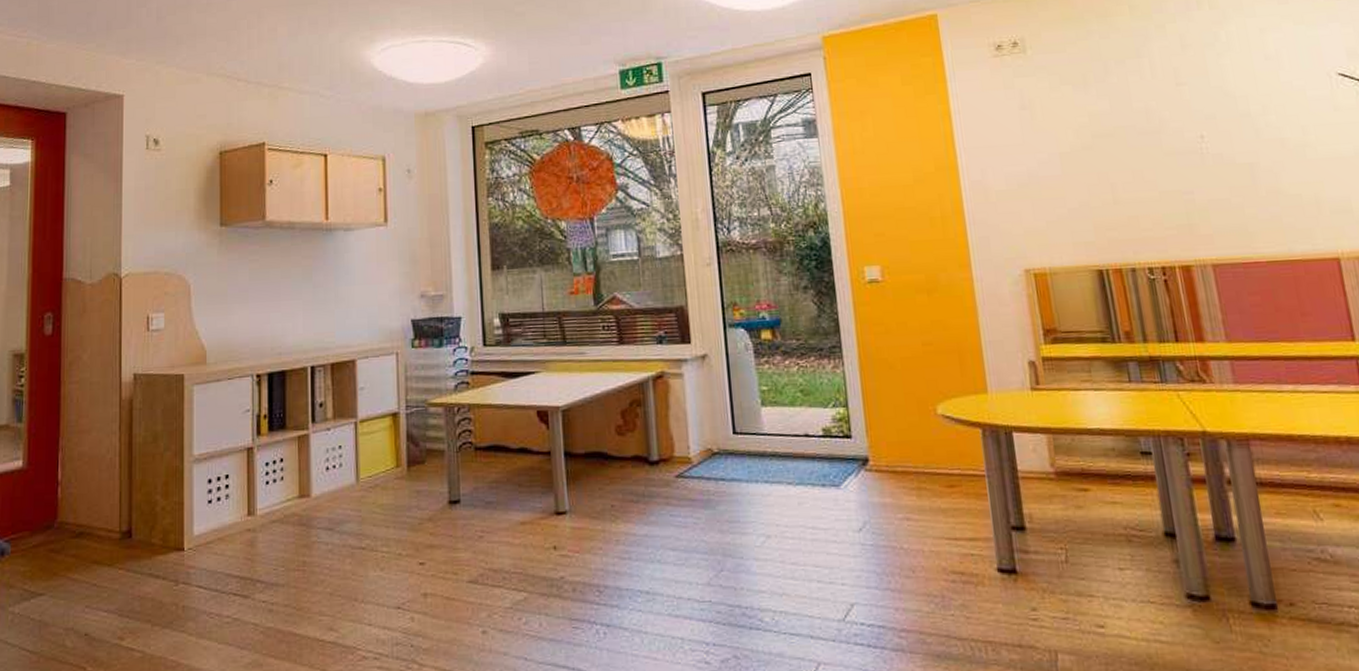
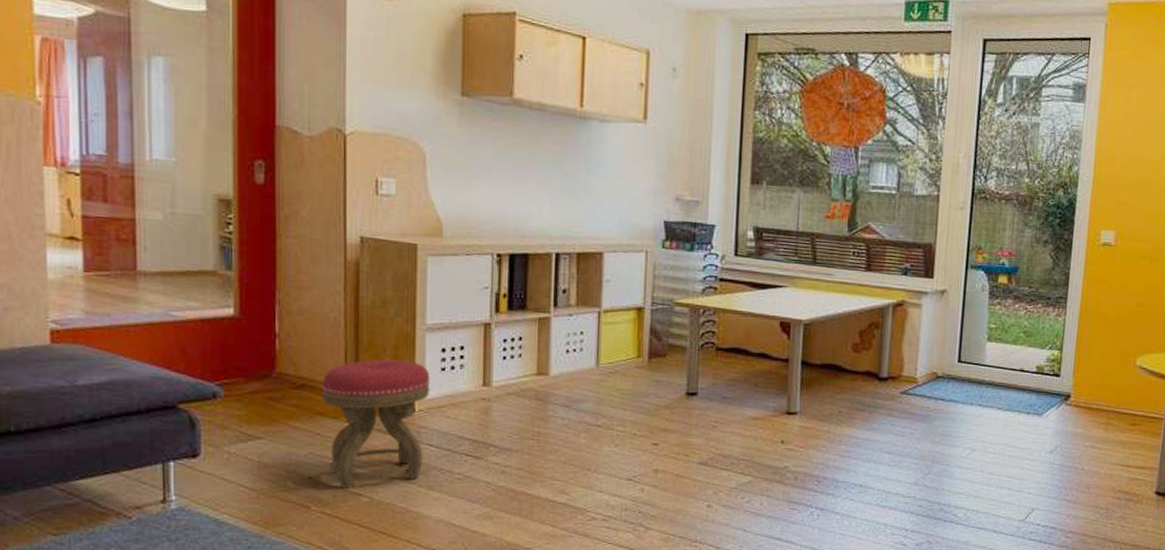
stool: none [98,496,198,644] -> present [322,359,431,489]

